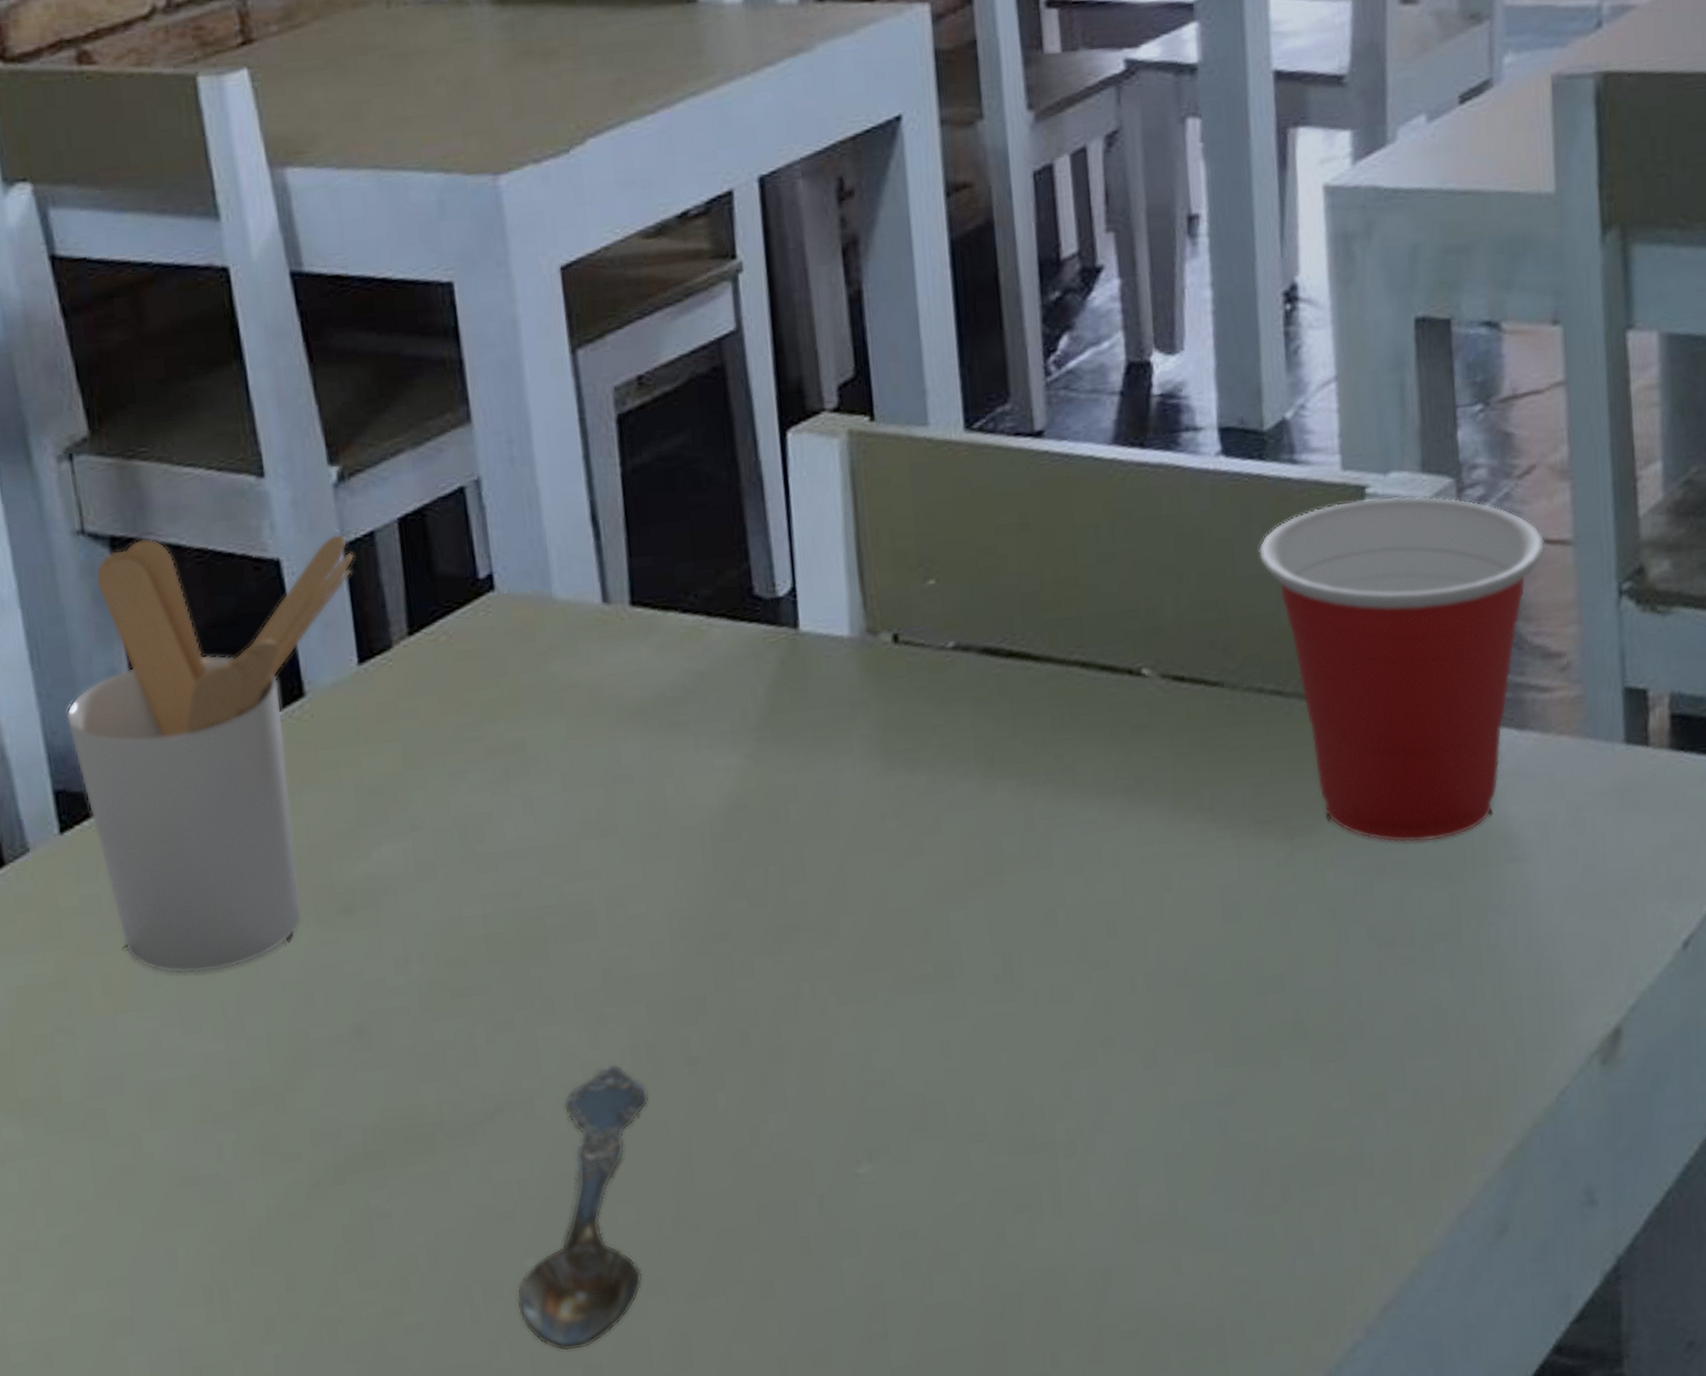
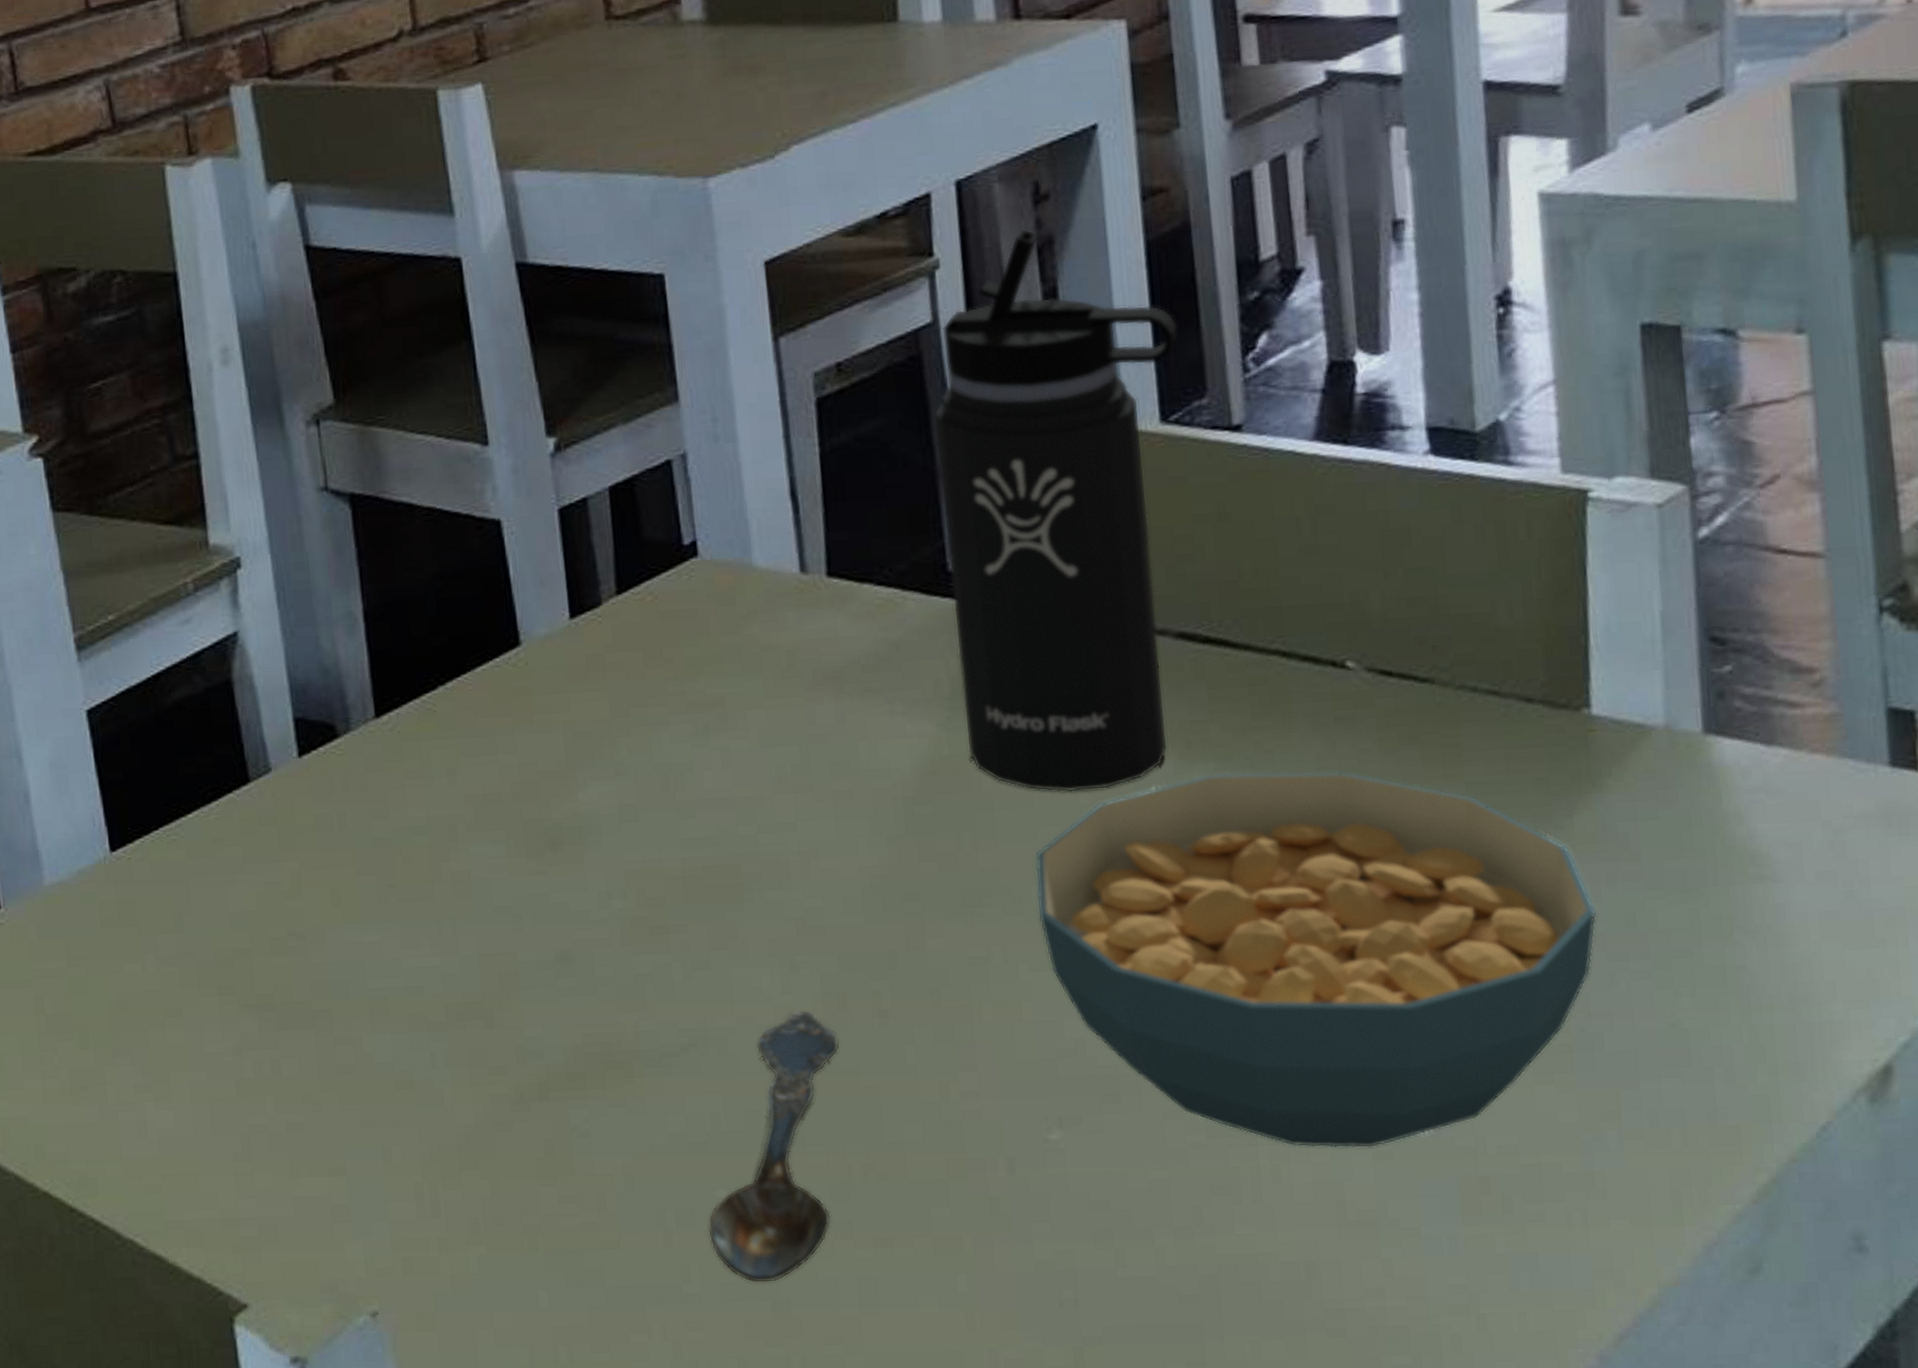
utensil holder: present [65,533,354,974] -> none [306,496,568,893]
thermos bottle: none [740,227,982,819] -> present [935,228,1179,793]
cereal bowl: none [843,779,1369,1158] -> present [1035,771,1597,1149]
cup: present [1258,496,1546,843] -> none [1470,501,1793,854]

